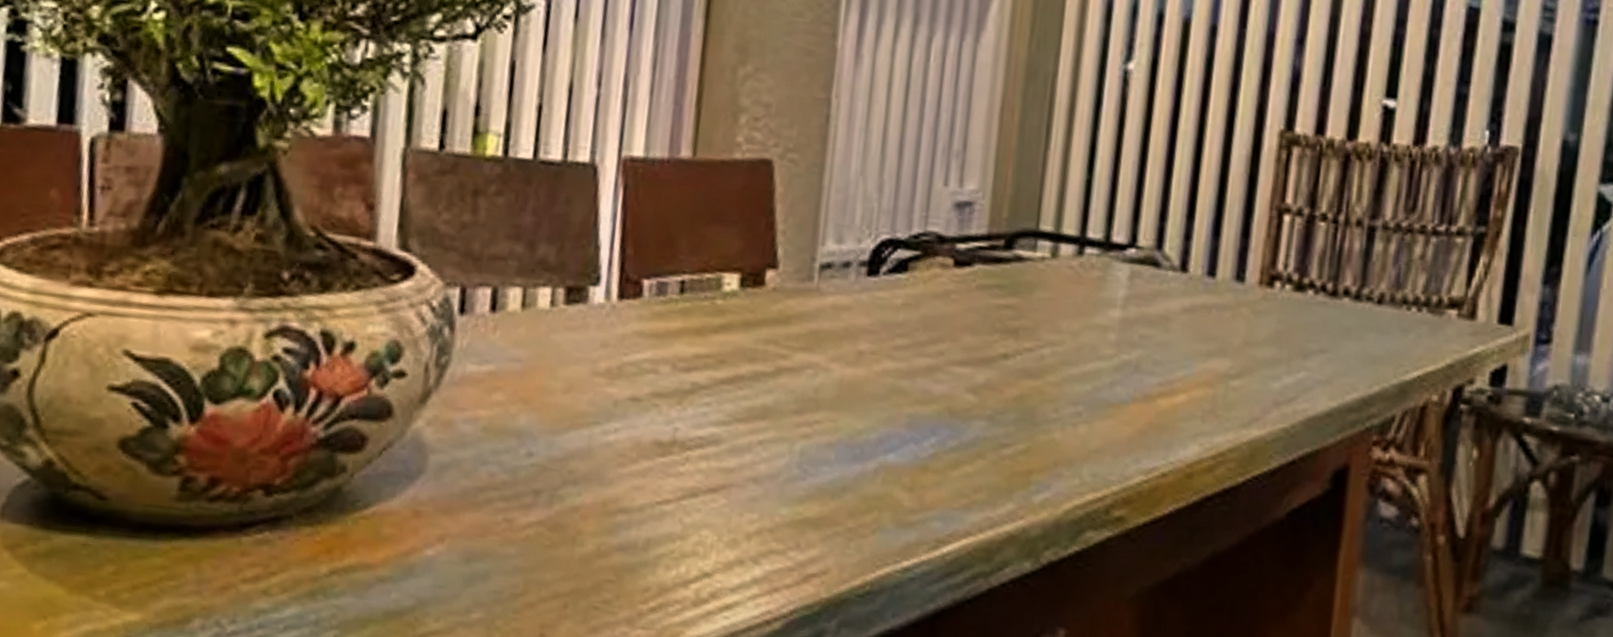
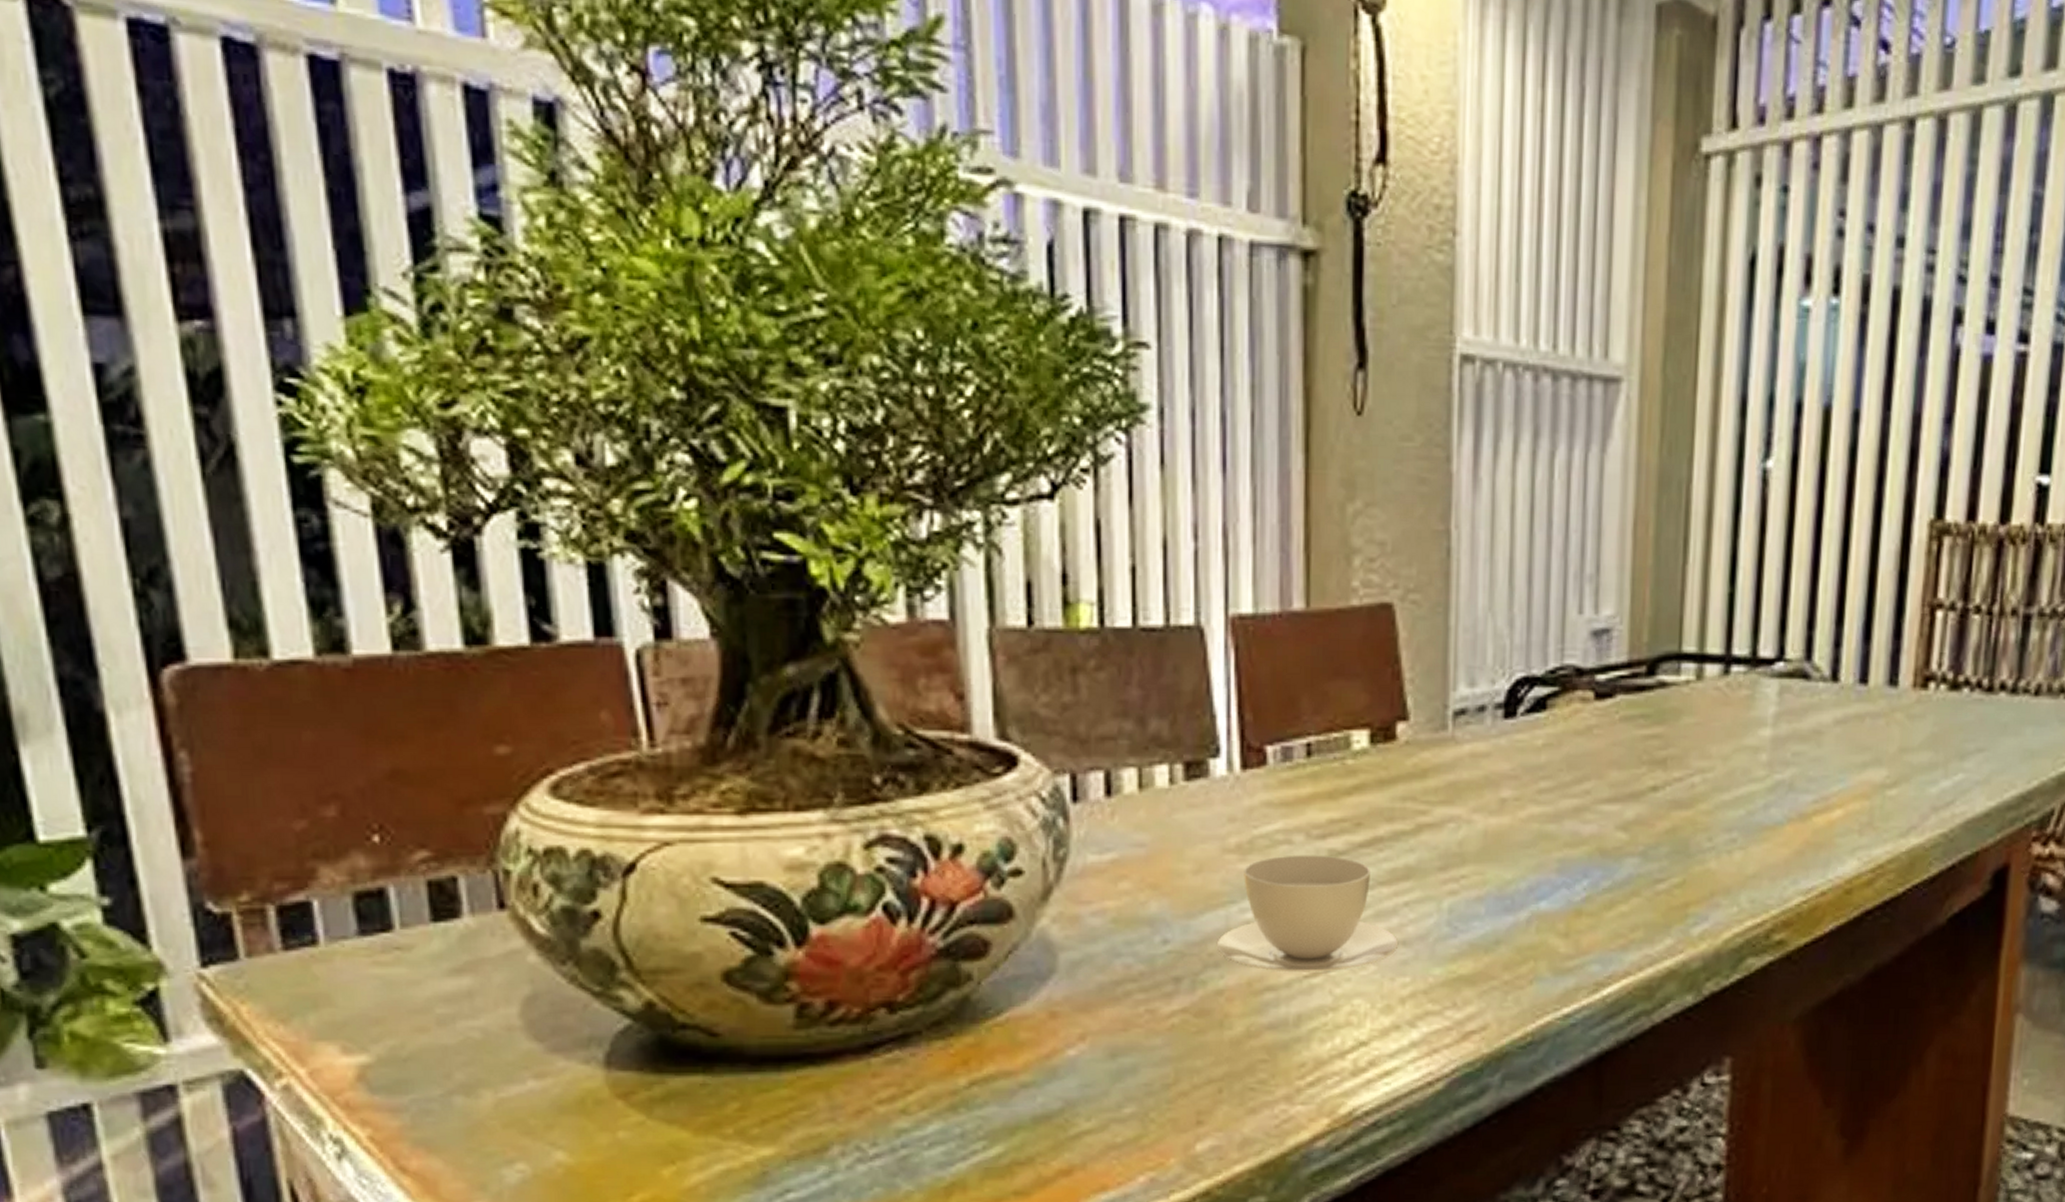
teacup: none [577,384,750,500] -> present [1216,855,1399,972]

